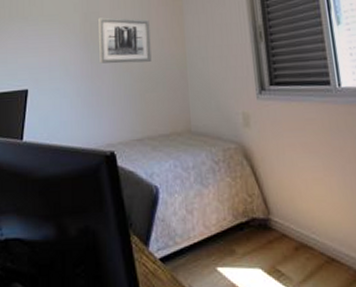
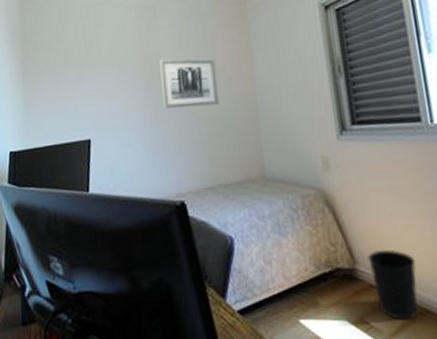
wastebasket: none [281,201,325,268] -> present [368,249,419,320]

